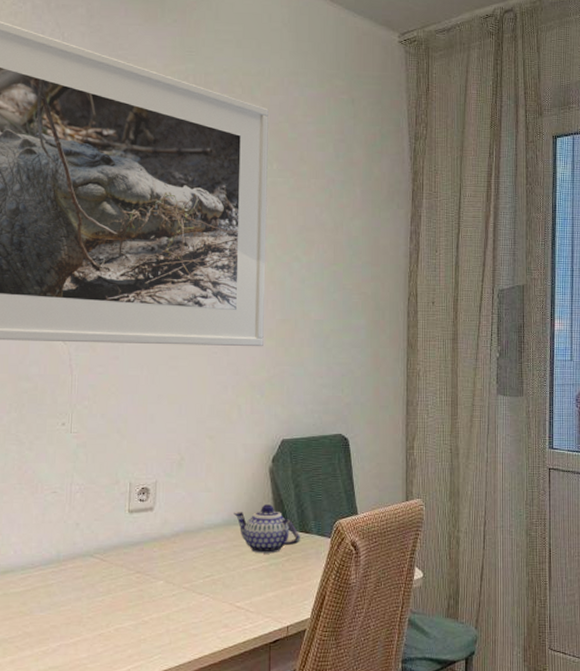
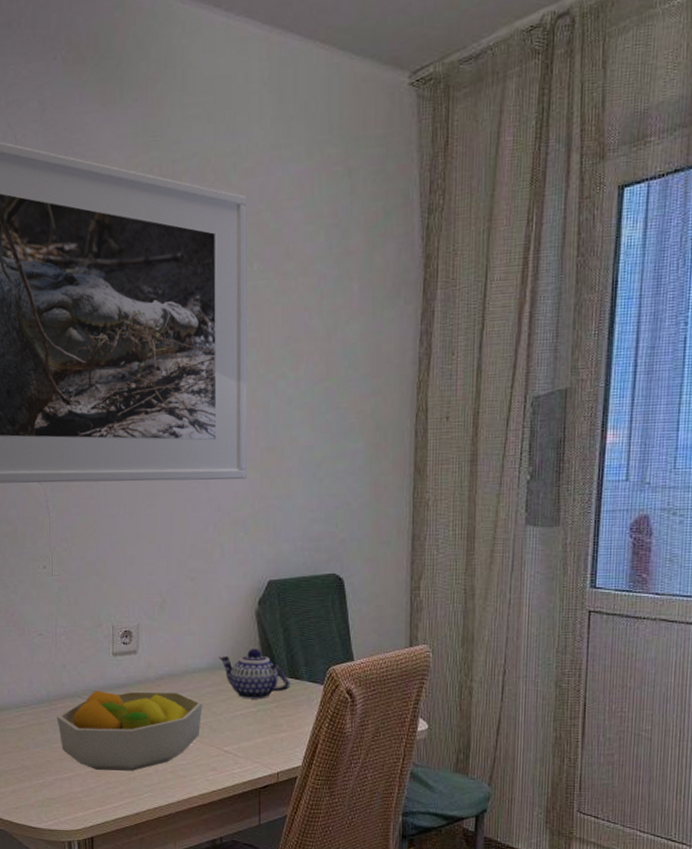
fruit bowl: none [65,548,217,633] -> present [57,691,203,771]

